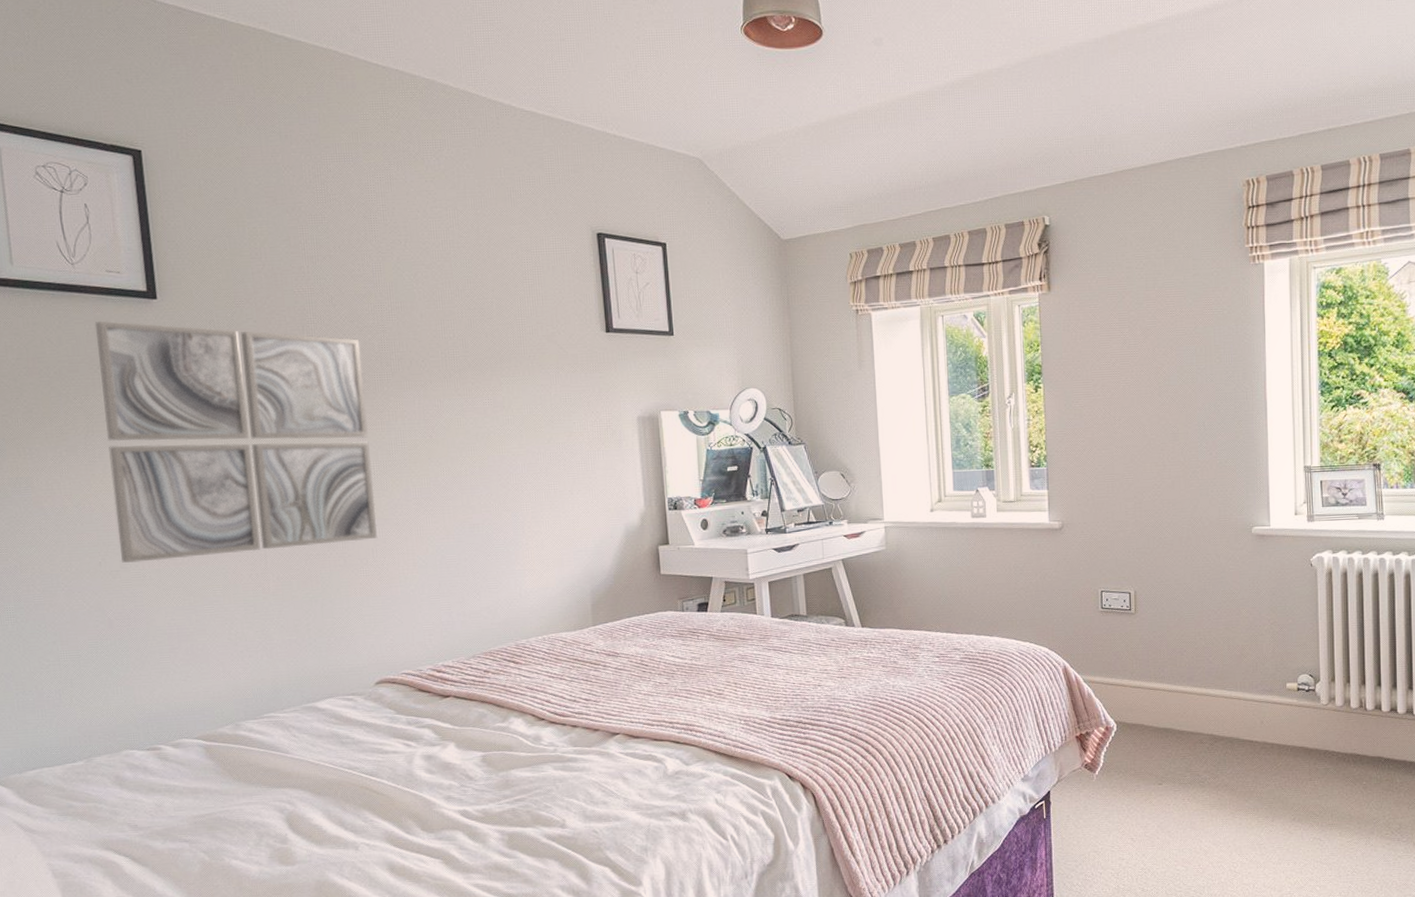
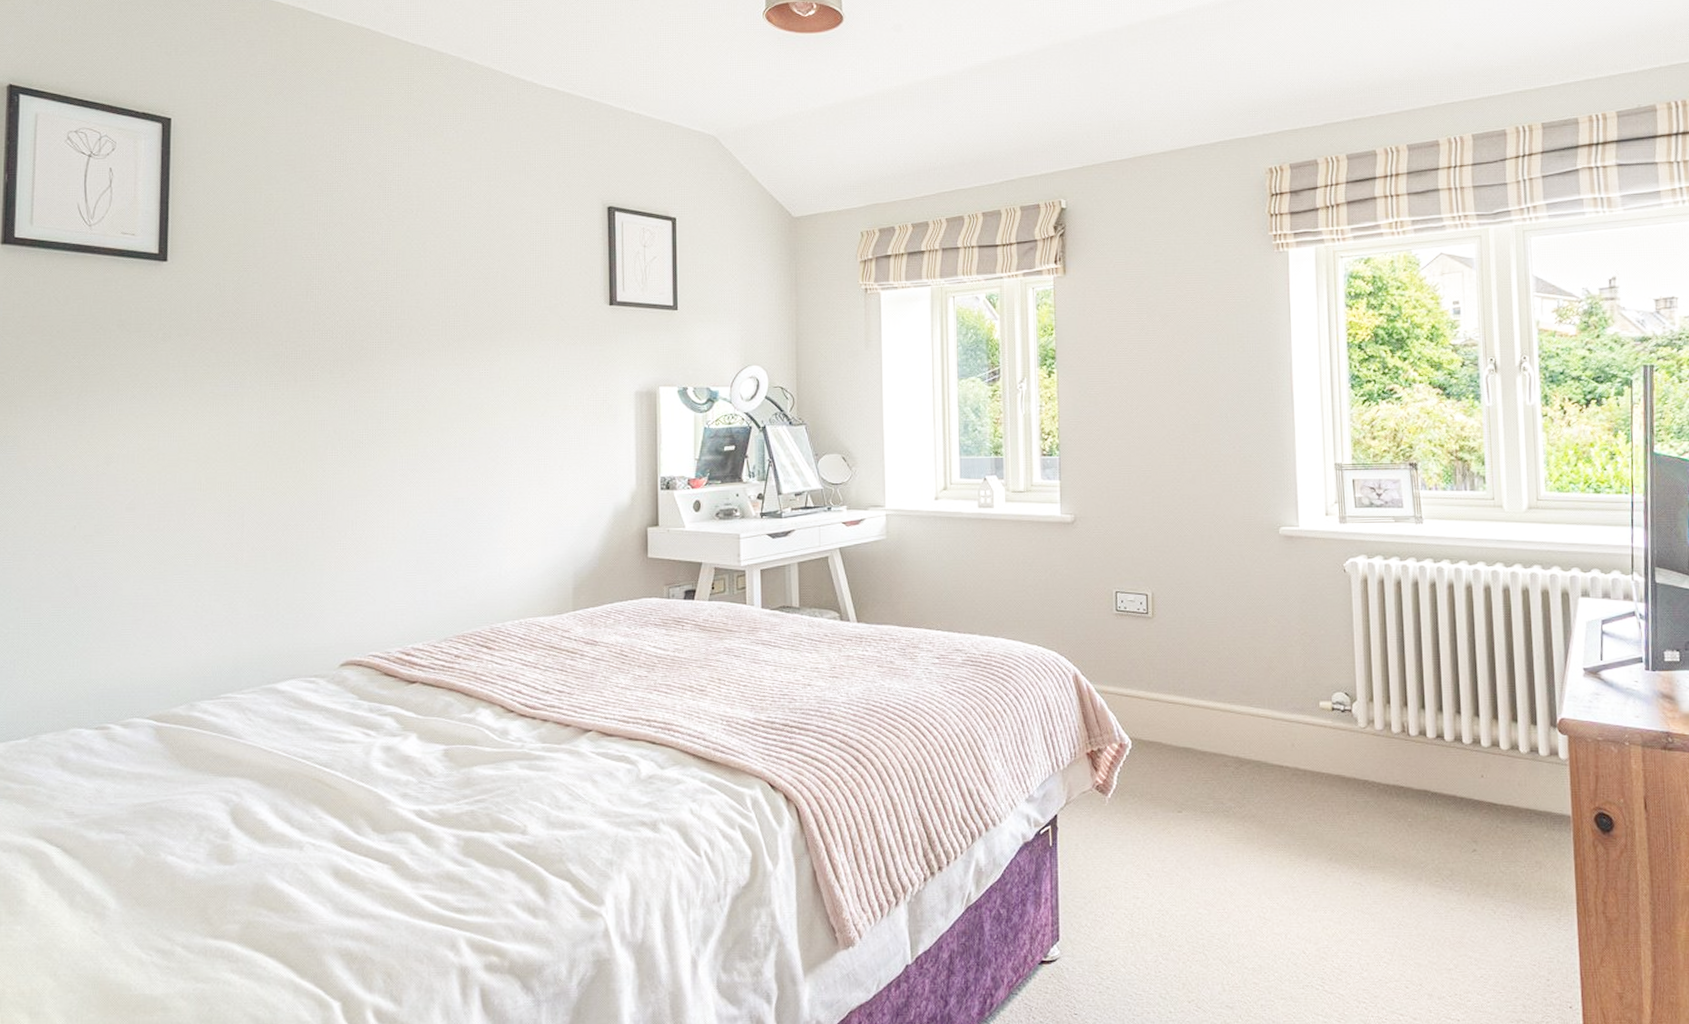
wall art: present [94,320,377,563] -> none [96,281,362,527]

